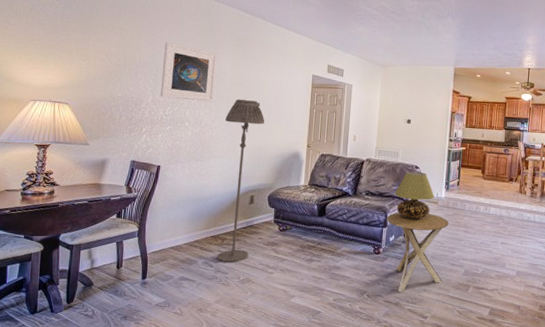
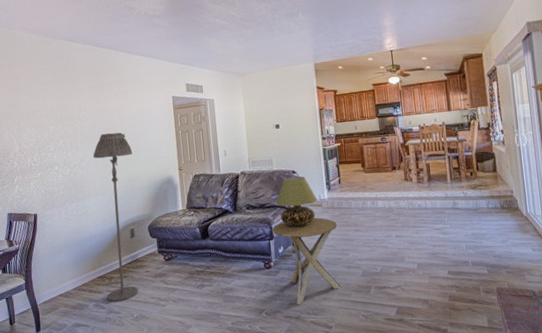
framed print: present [160,42,218,102] -> none [23,89,79,145]

